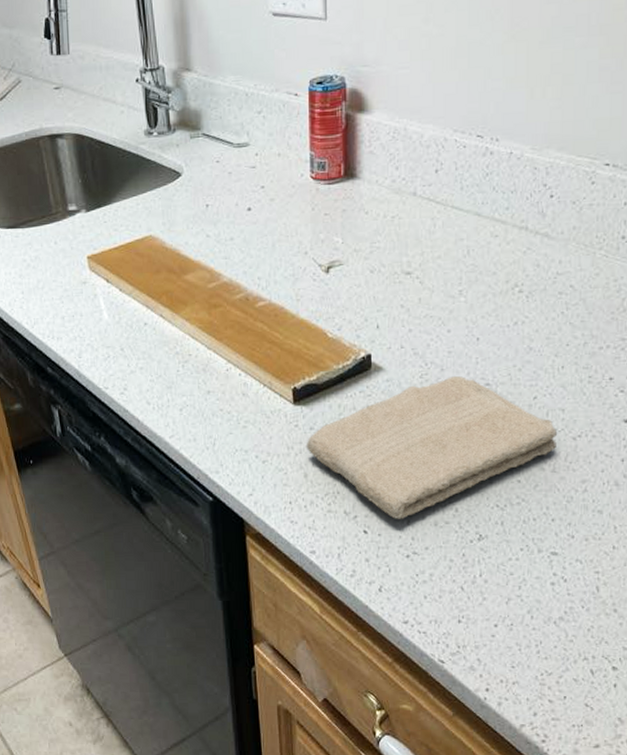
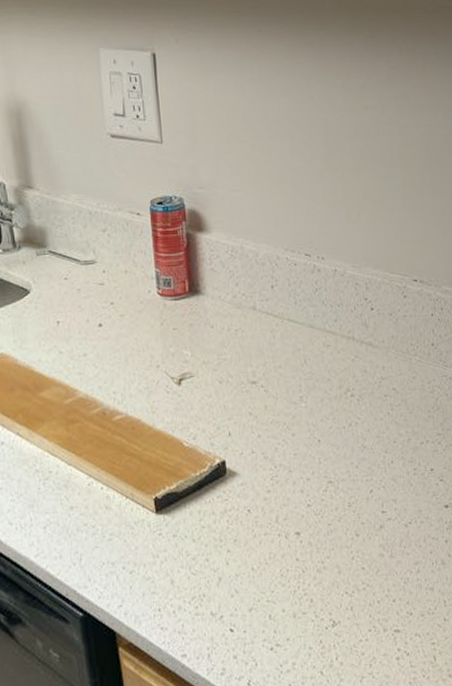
washcloth: present [306,376,558,519] -> none [170,476,393,615]

